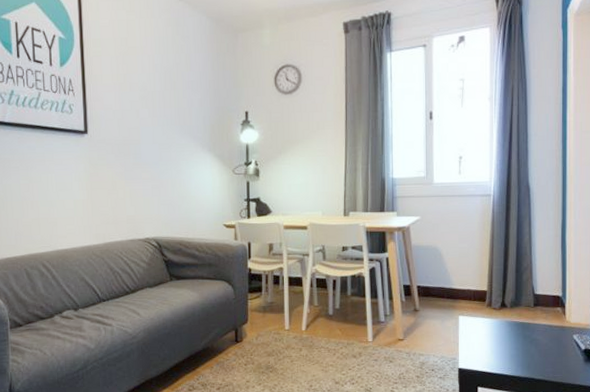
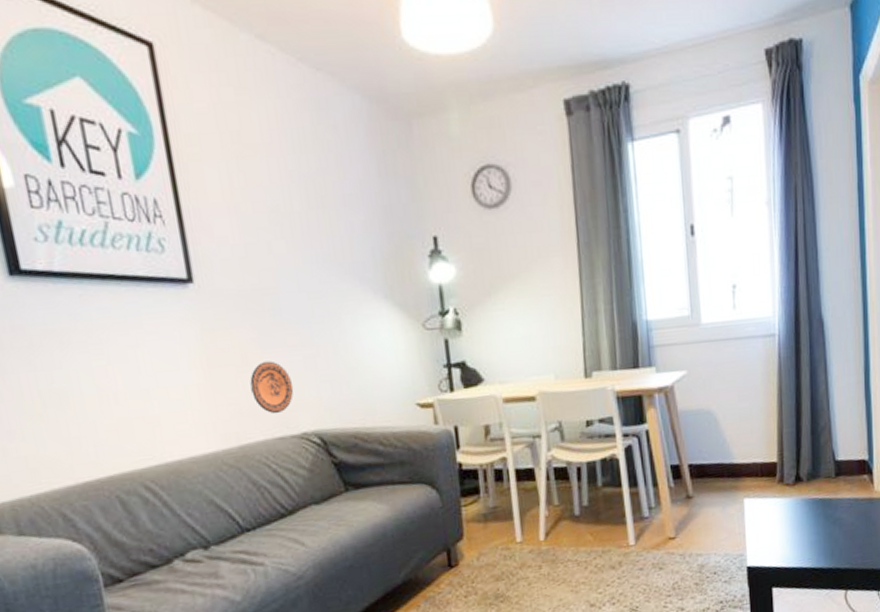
decorative plate: none [116,188,143,224] -> present [250,360,294,414]

